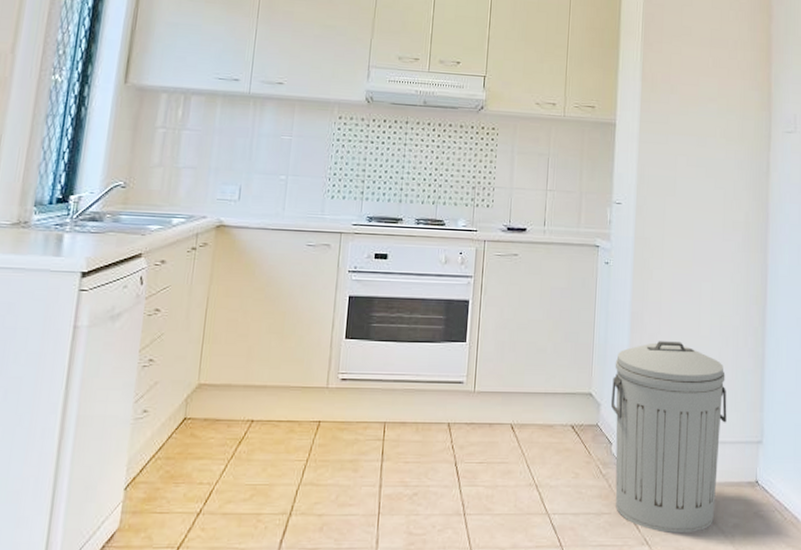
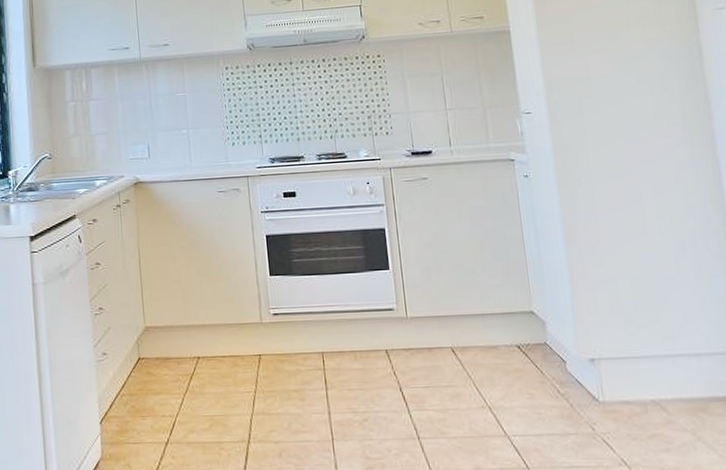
trash can: present [610,341,727,533] -> none [554,250,701,452]

